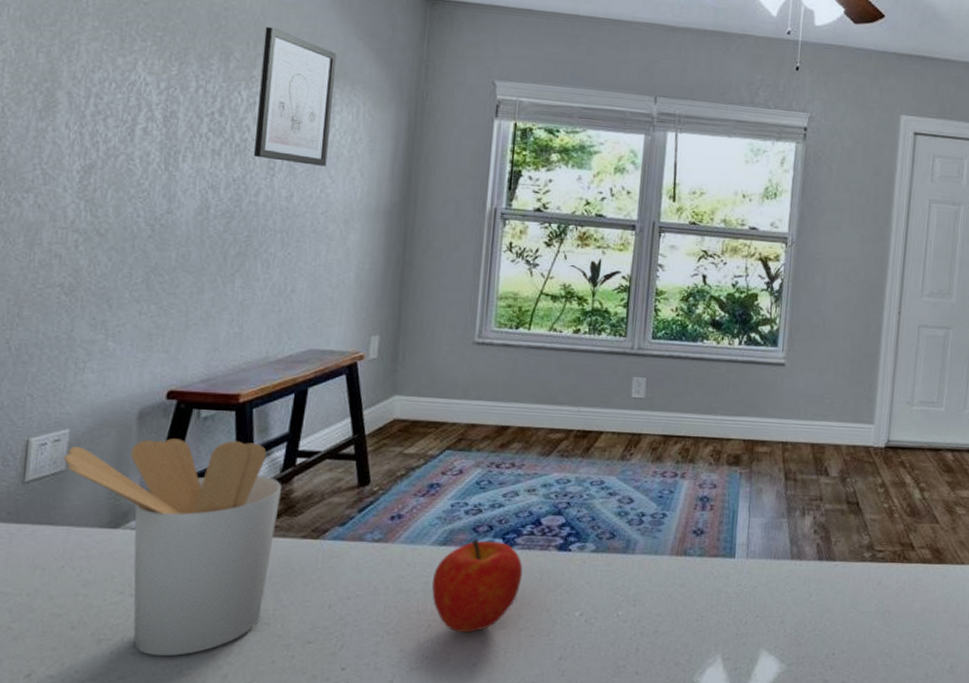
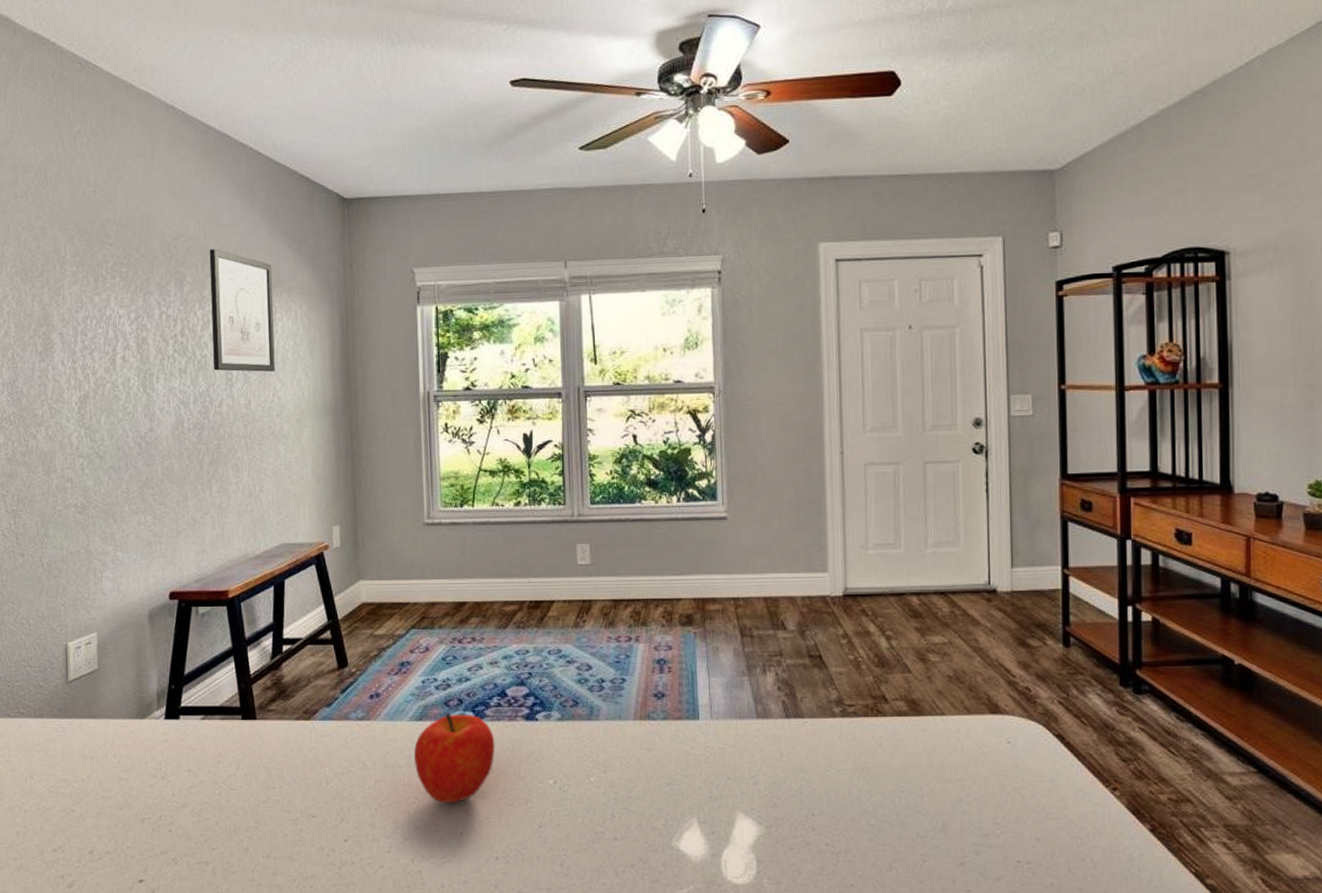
utensil holder: present [63,438,282,657] -> none [95,633,274,833]

